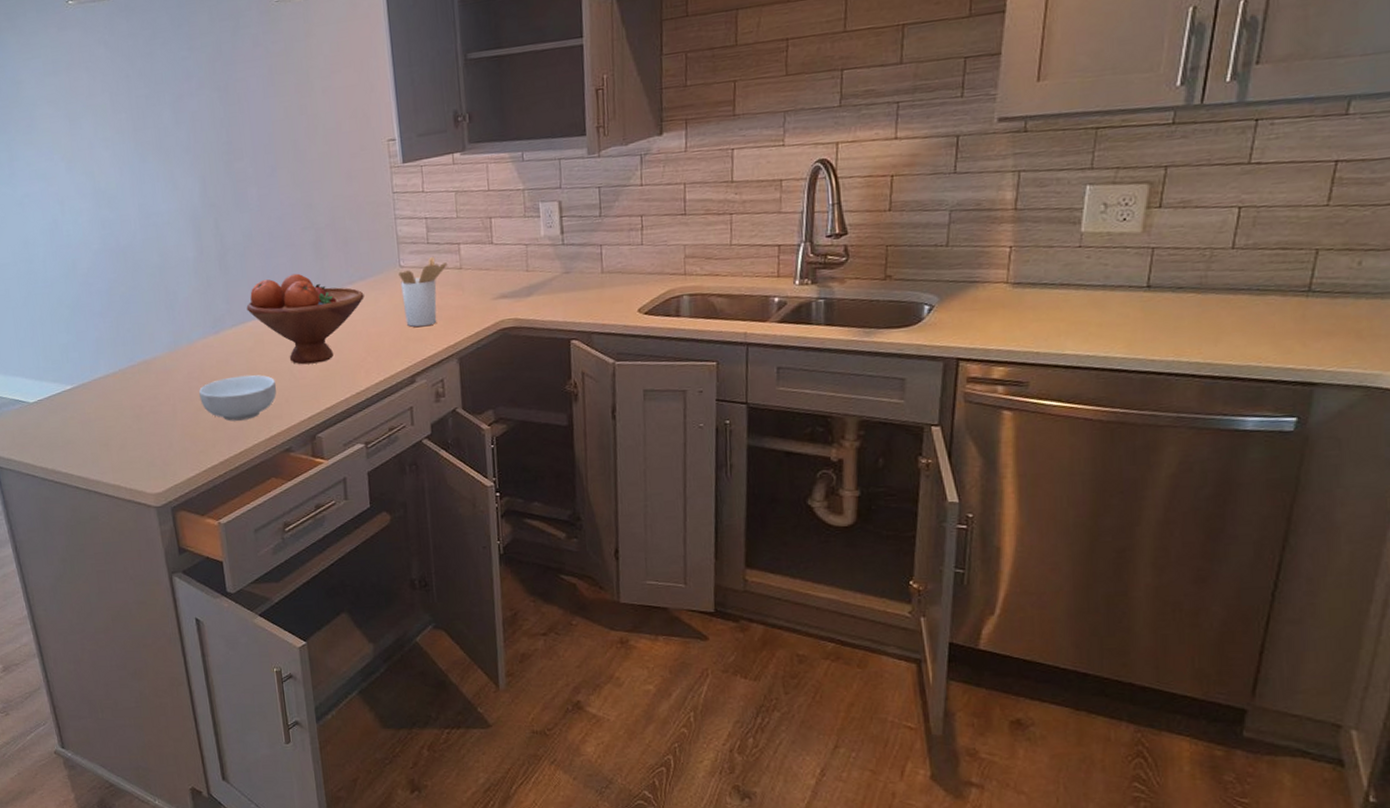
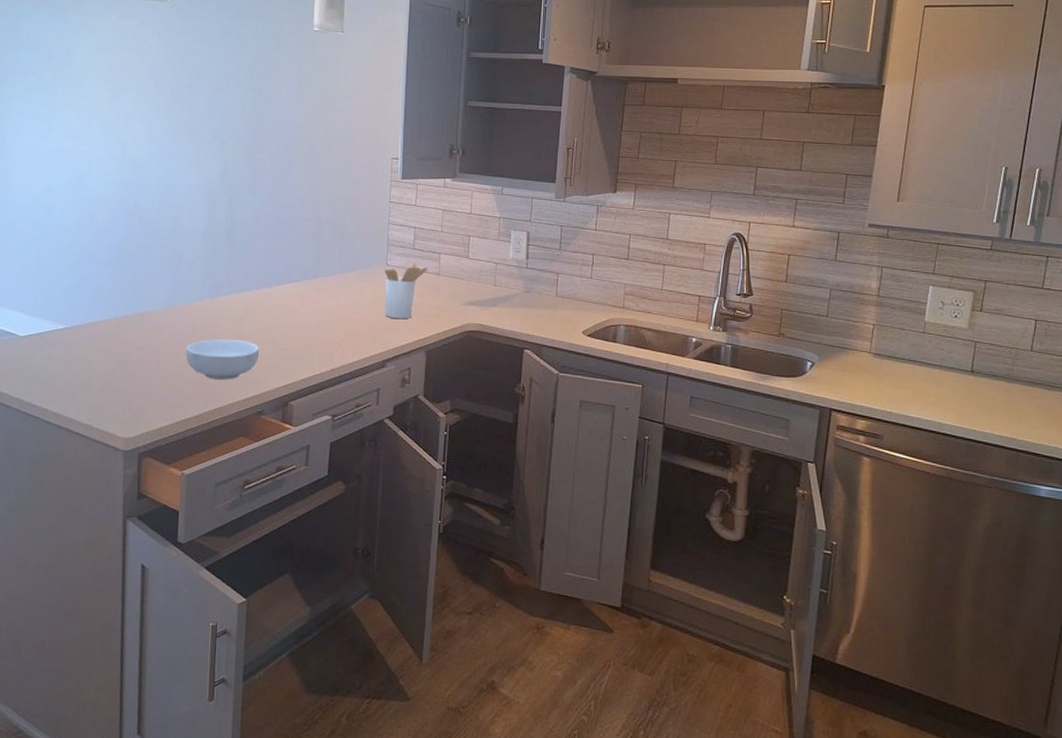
fruit bowl: present [246,273,364,365] -> none [244,256,352,338]

